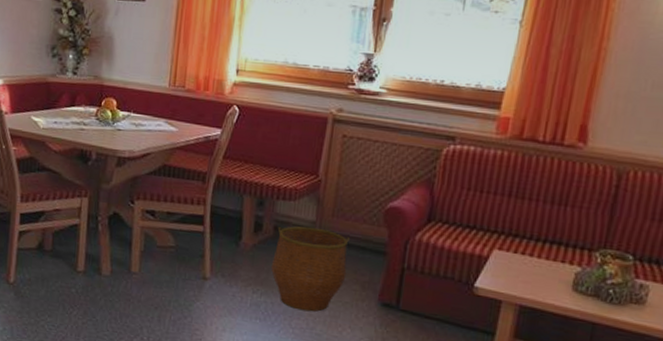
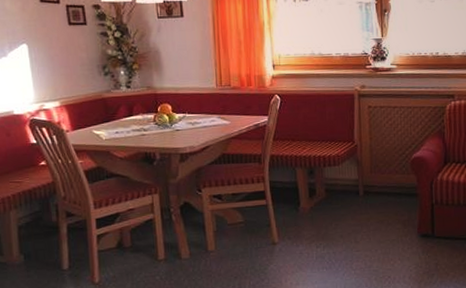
basket: present [271,226,349,312] -> none [328,184,390,254]

